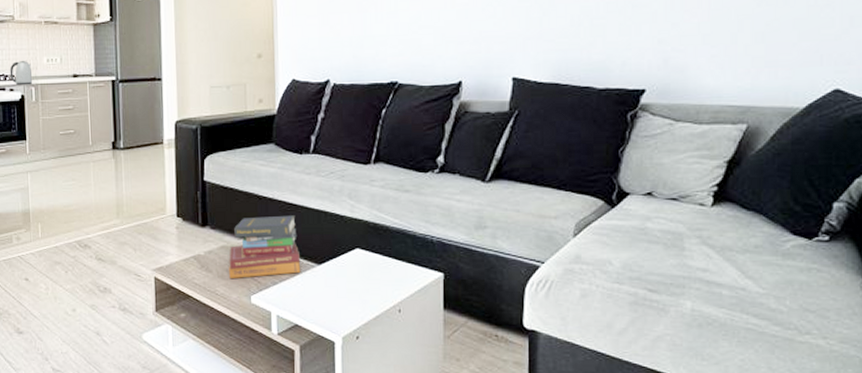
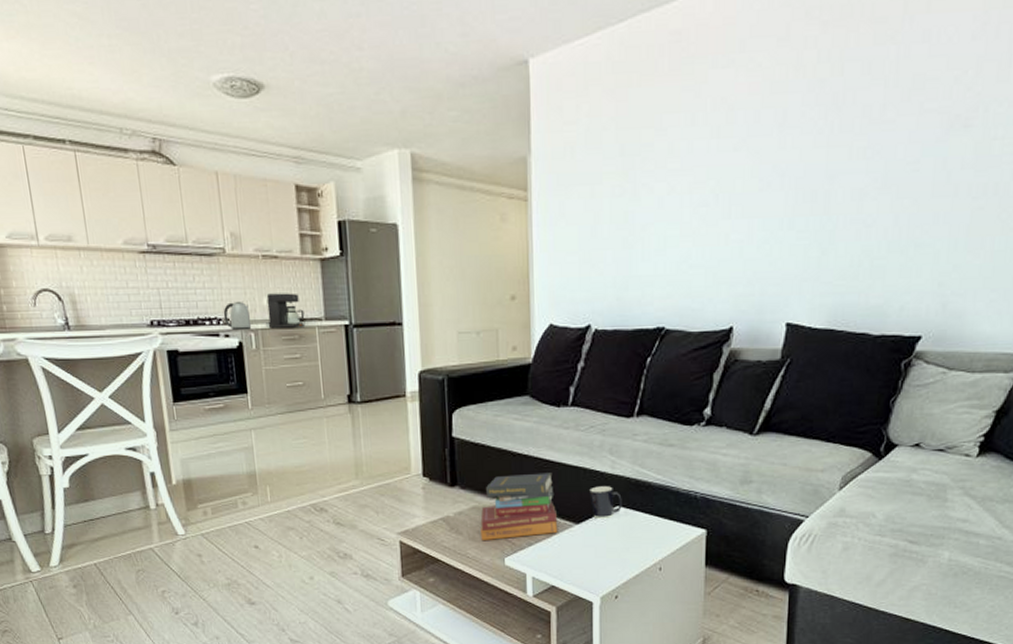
coffee maker: none [46,53,78,83] -> present [266,293,305,328]
mug: none [330,229,361,261] -> present [589,486,622,520]

